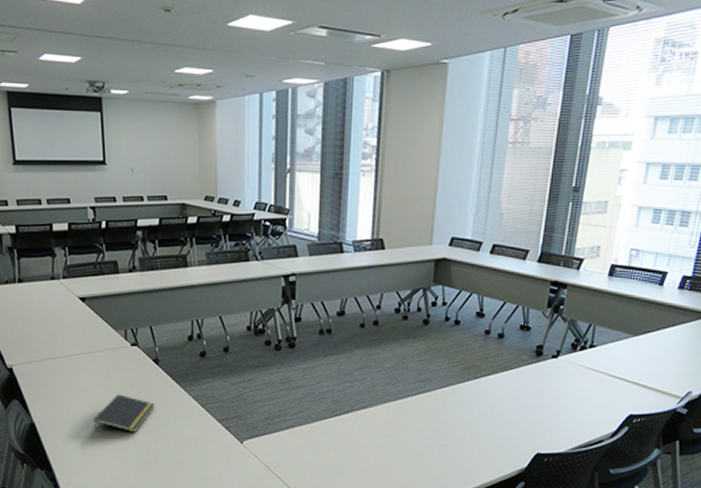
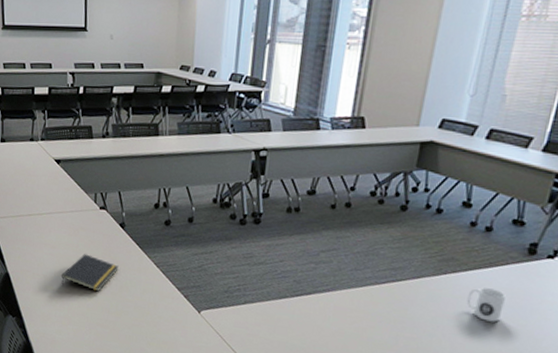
mug: none [489,390,521,422] -> present [466,288,506,322]

